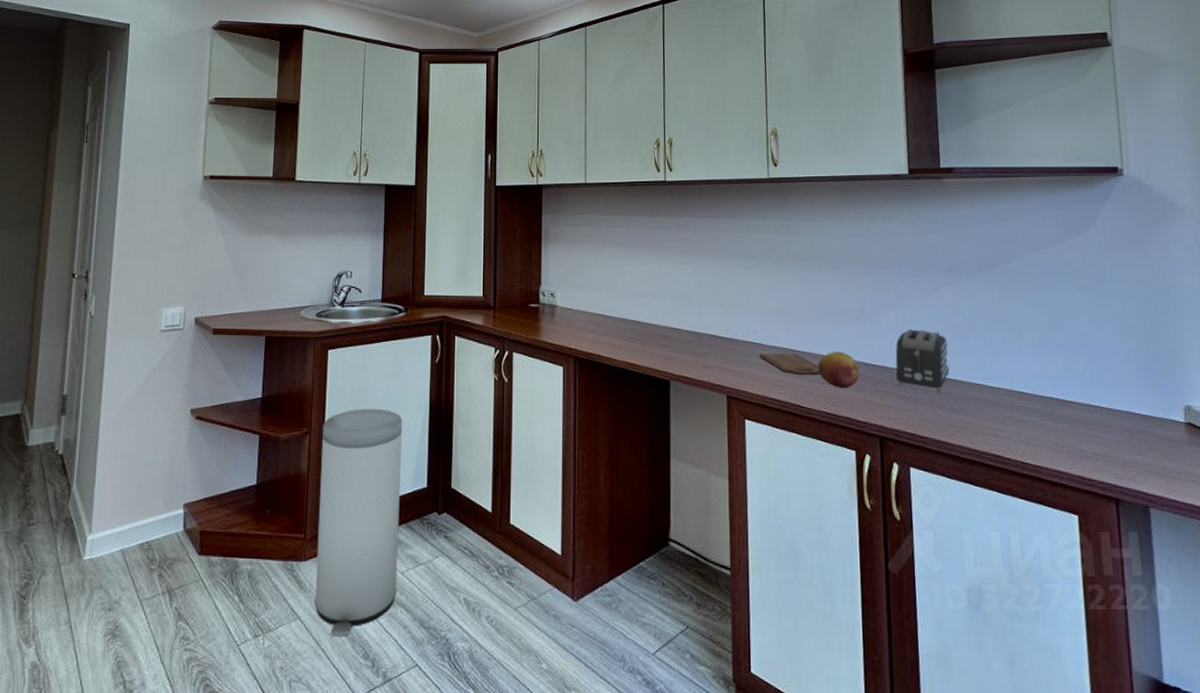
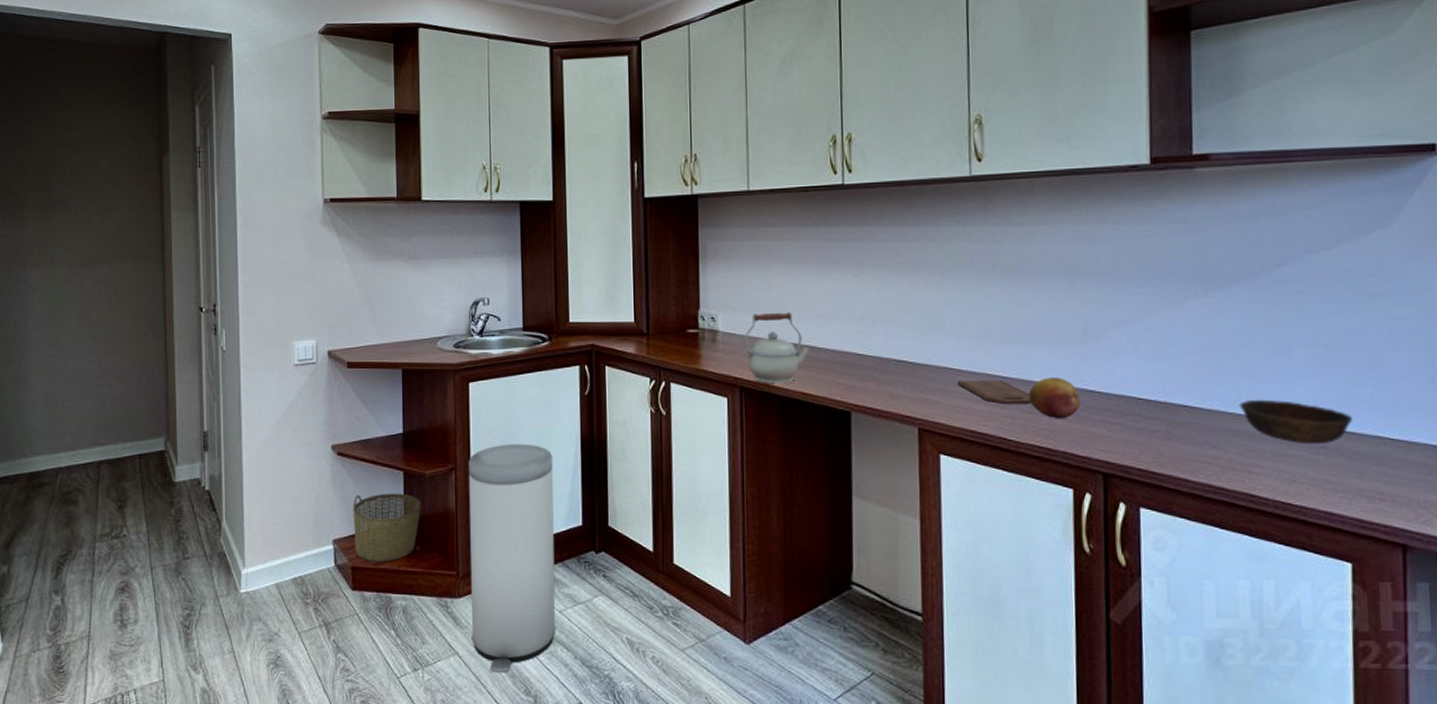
basket: none [205,456,275,526] -> present [353,493,422,562]
kettle: none [579,290,635,355] -> present [744,312,809,384]
toaster: present [895,329,950,393] -> none [1126,350,1195,423]
bowl: none [984,372,1071,412] -> present [1239,399,1352,445]

